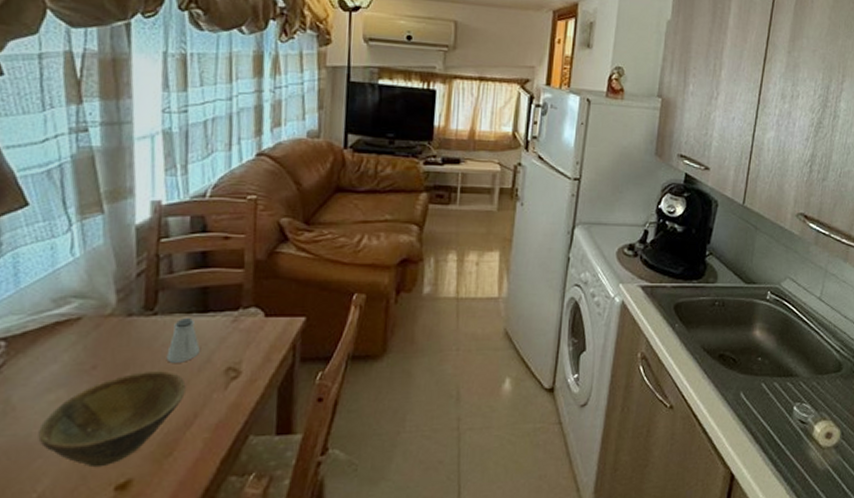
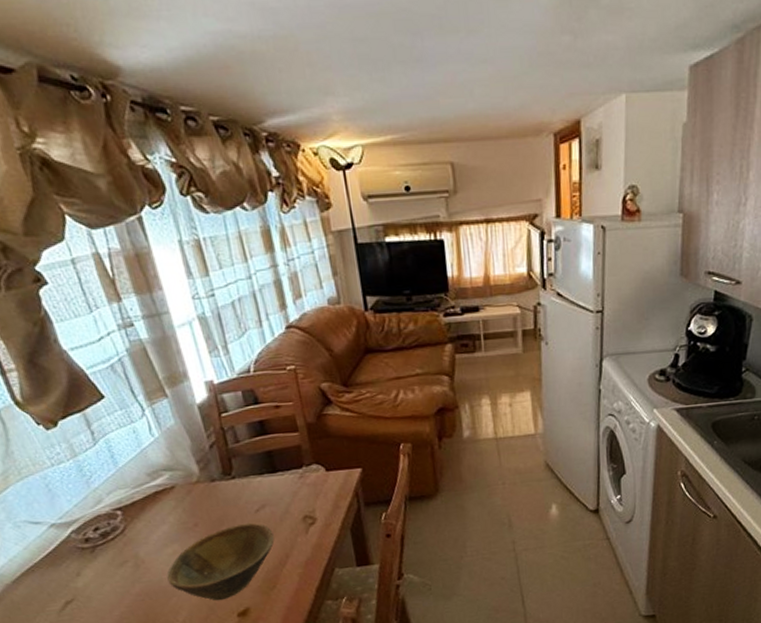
saltshaker: present [166,318,200,363] -> none [251,478,278,516]

